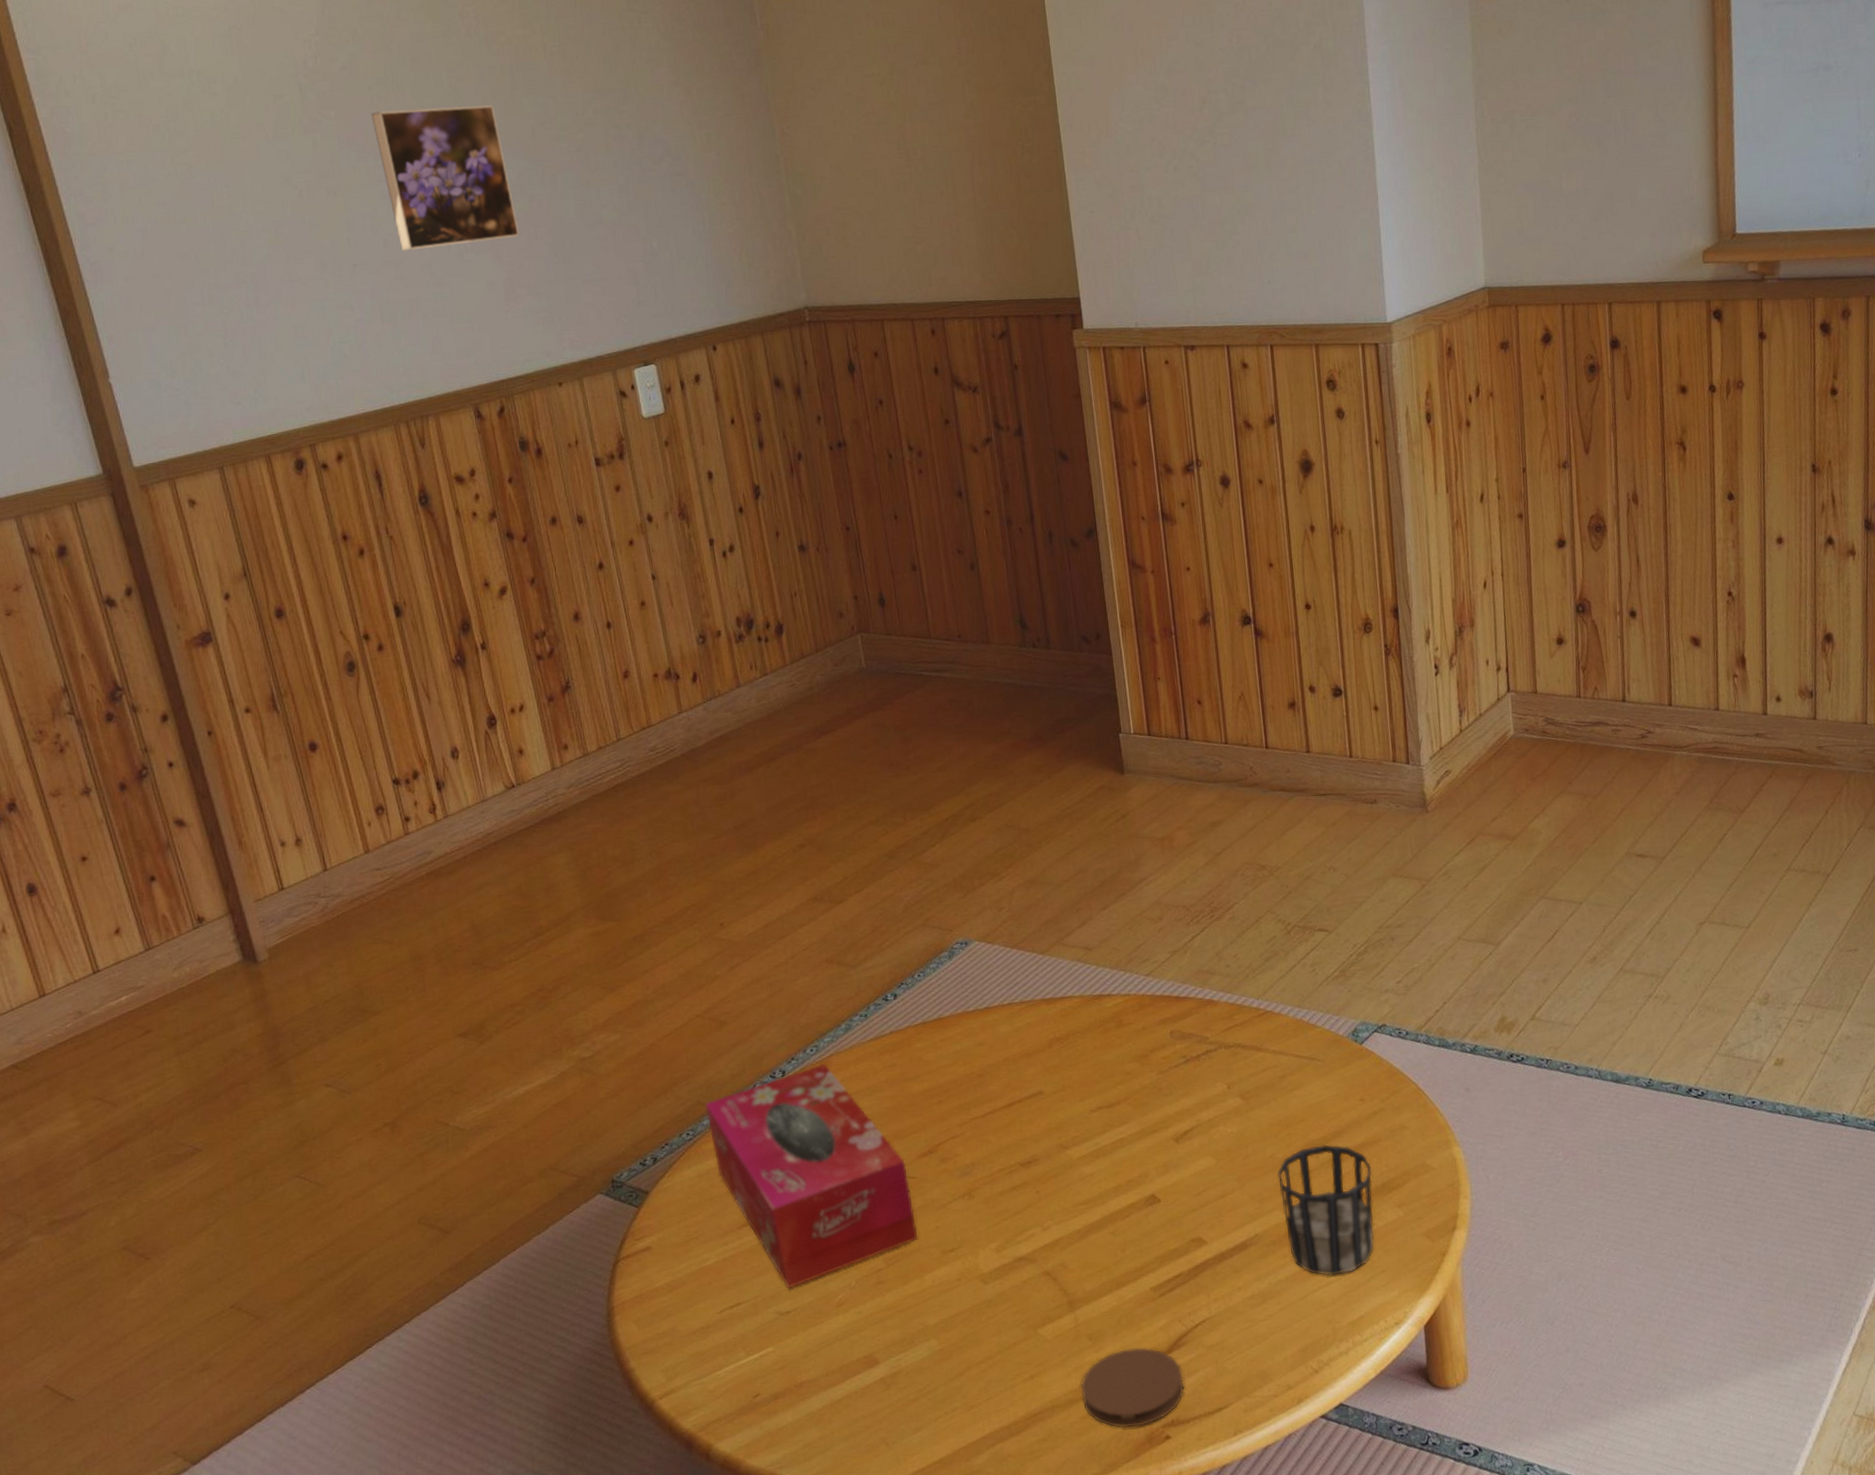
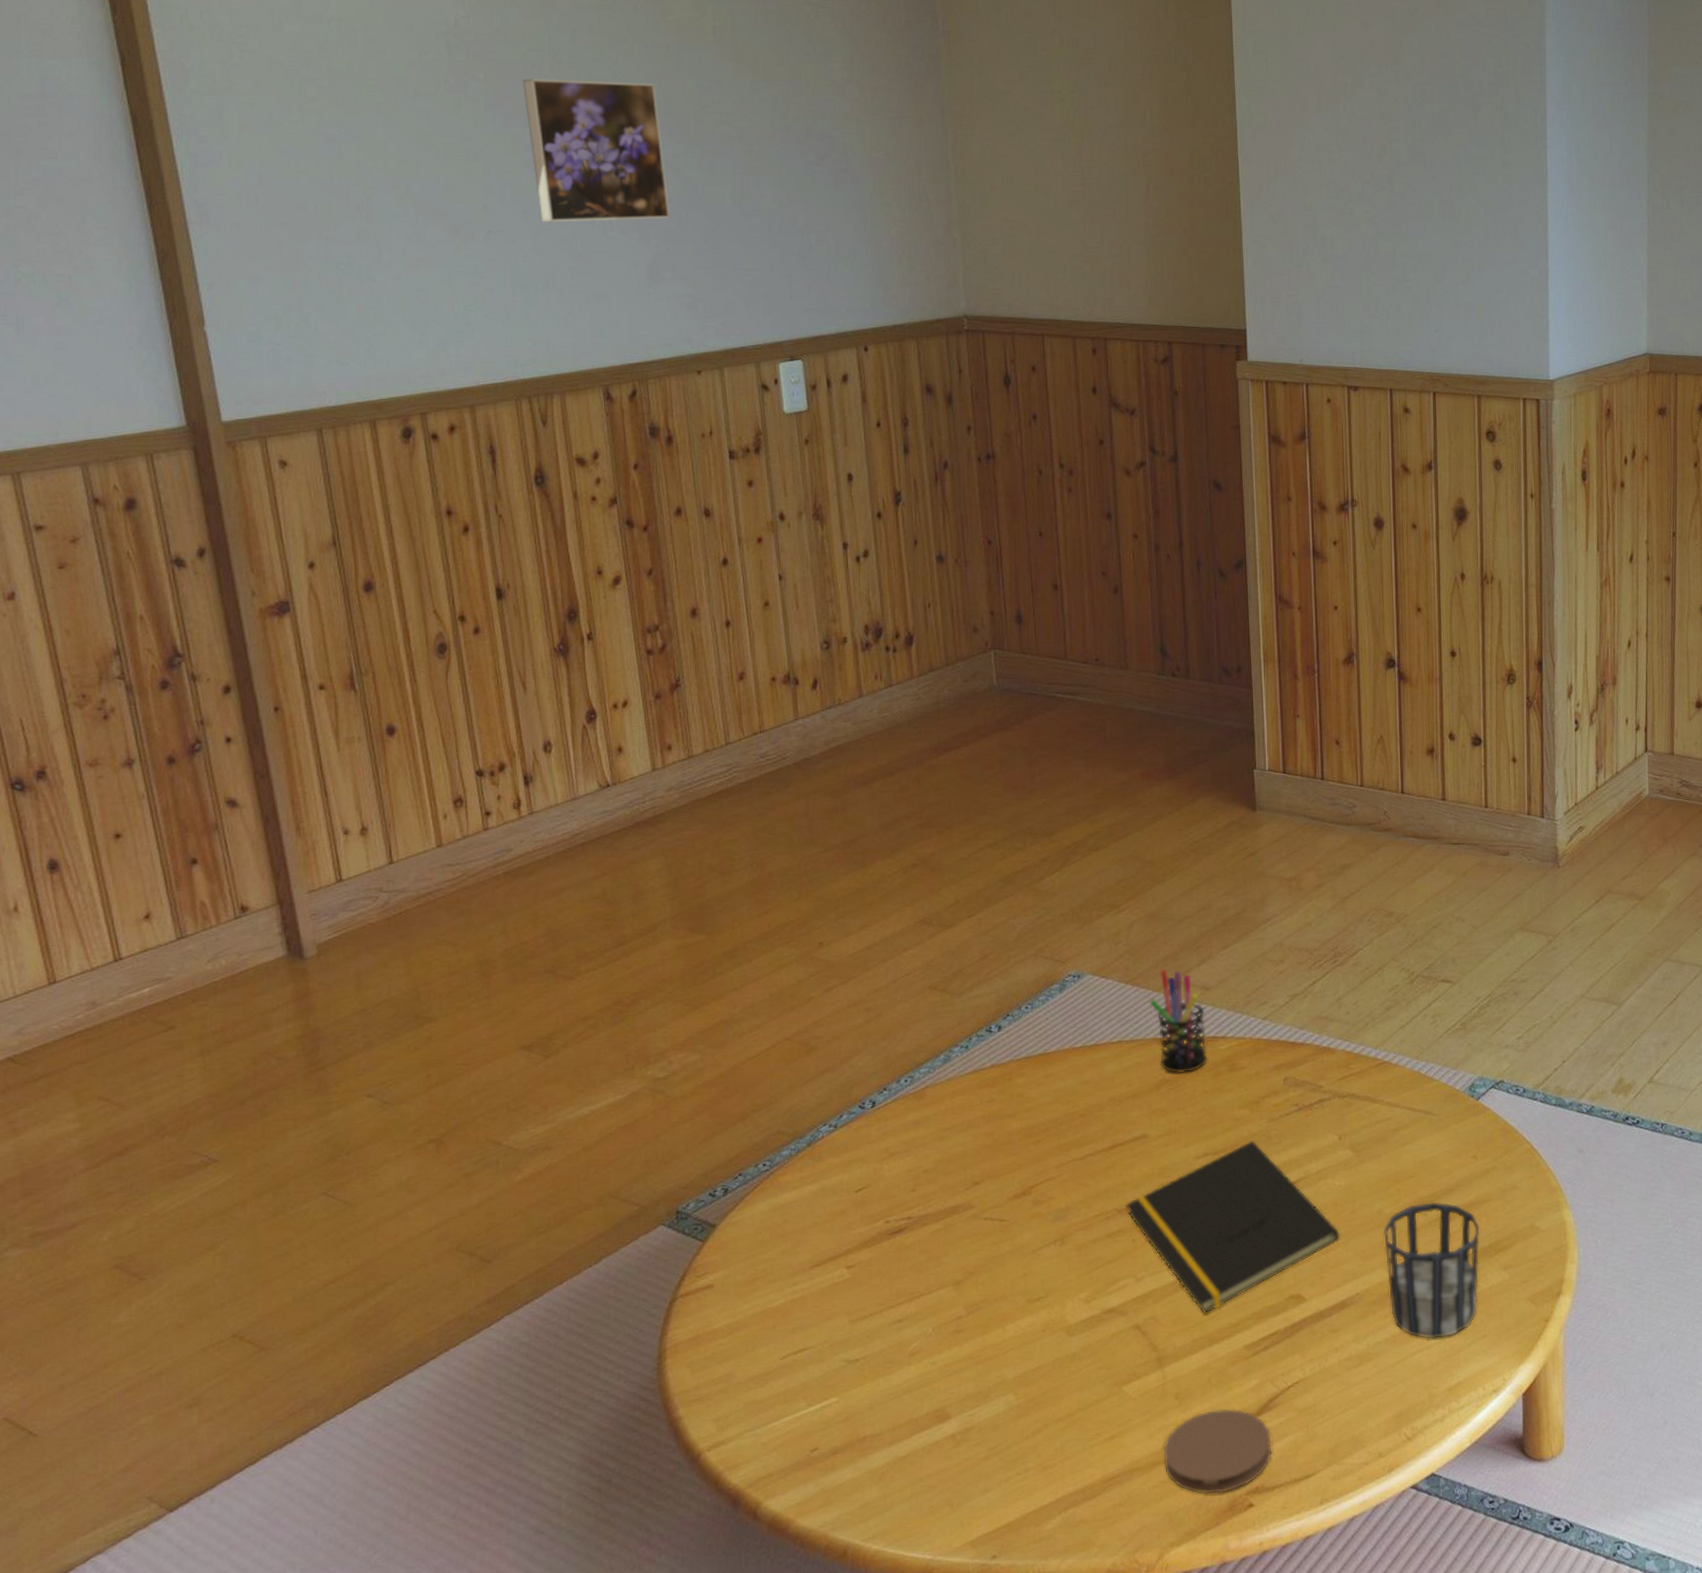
tissue box: present [704,1063,918,1289] -> none [785,1095,1003,1335]
notepad: none [1028,1093,1237,1259] -> present [1126,1141,1341,1314]
pen holder: none [1036,932,1095,1032] -> present [1150,969,1208,1073]

